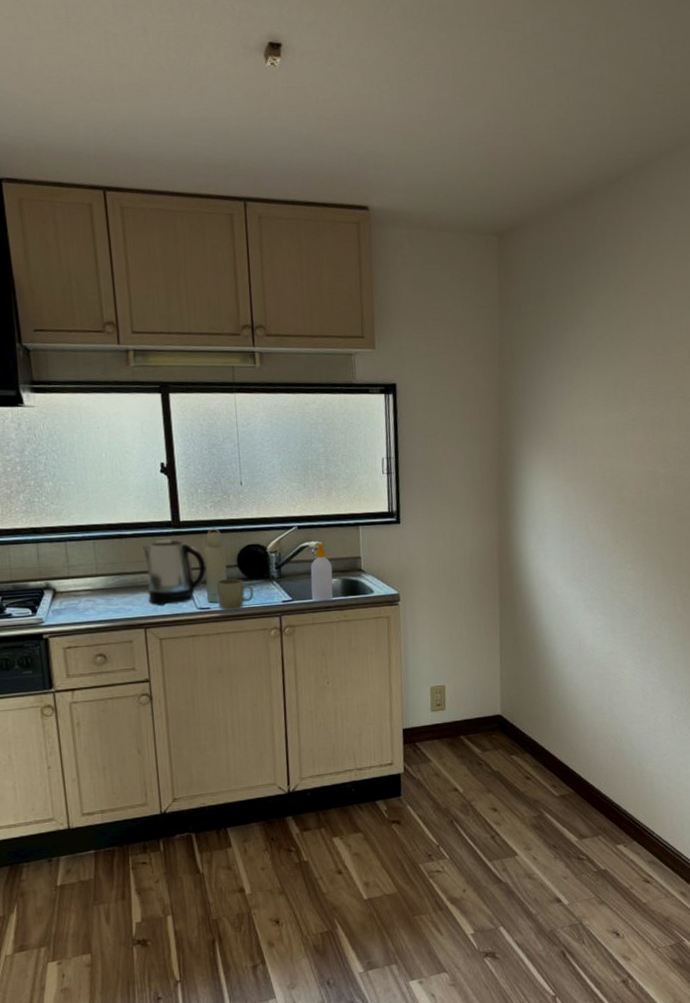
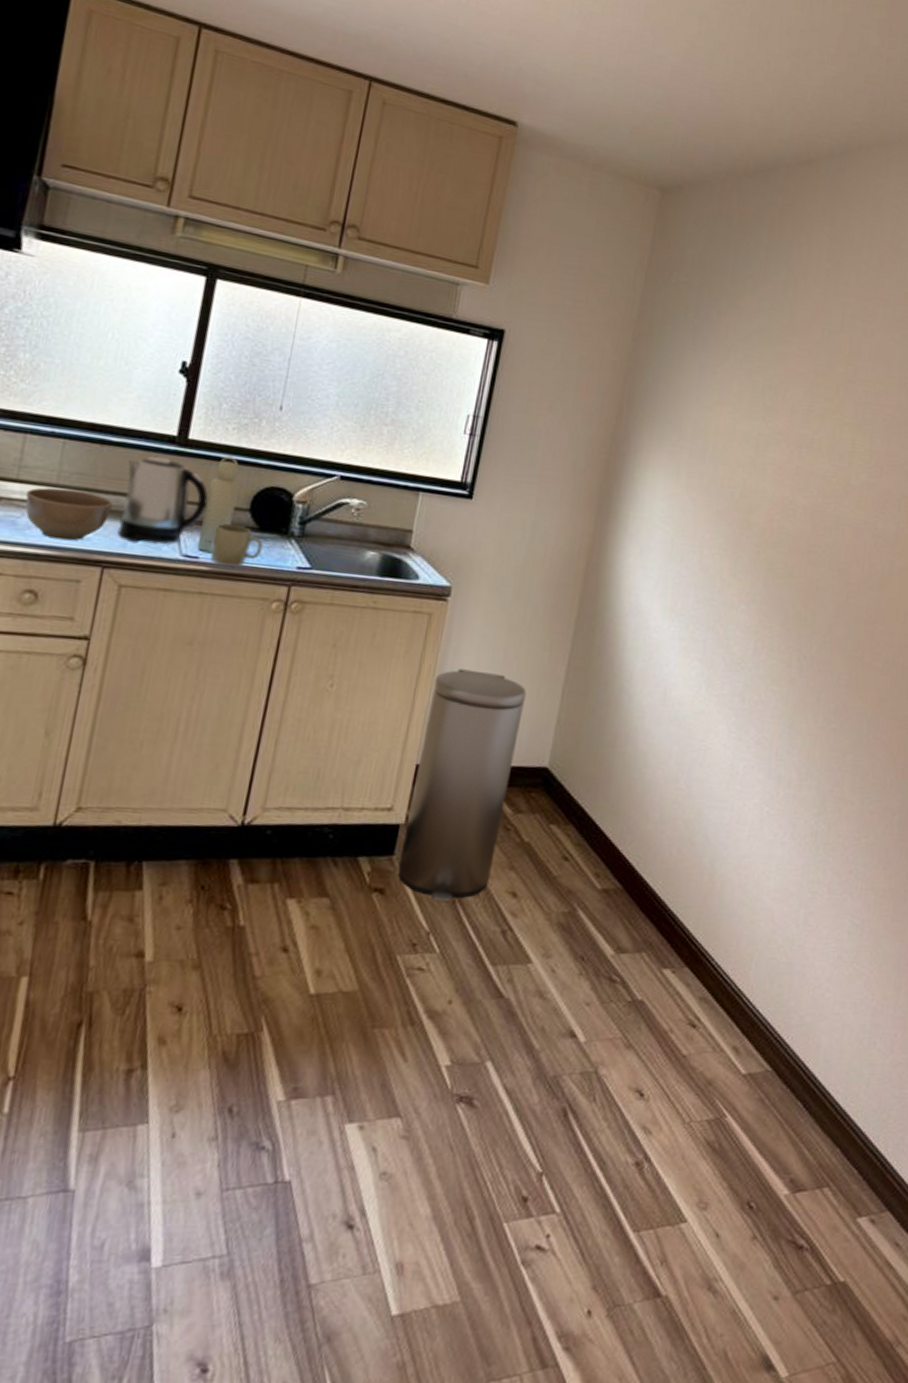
bowl: none [77,575,140,614] -> present [25,487,113,541]
soap bottle: present [310,544,334,602] -> none [336,504,374,579]
pedal bin: none [402,652,475,823] -> present [397,669,527,903]

